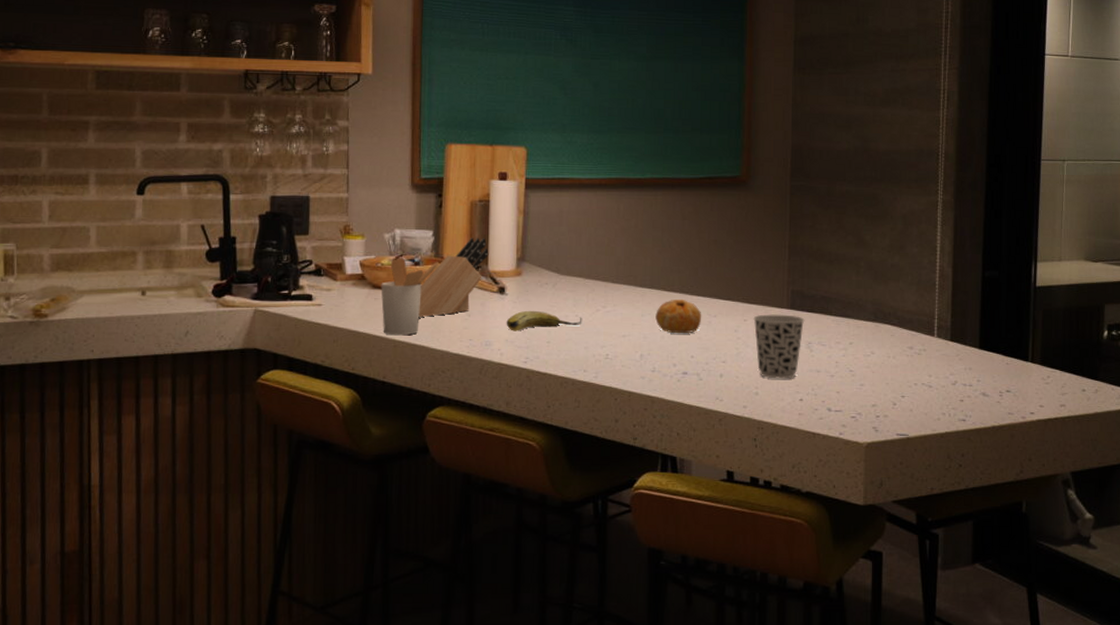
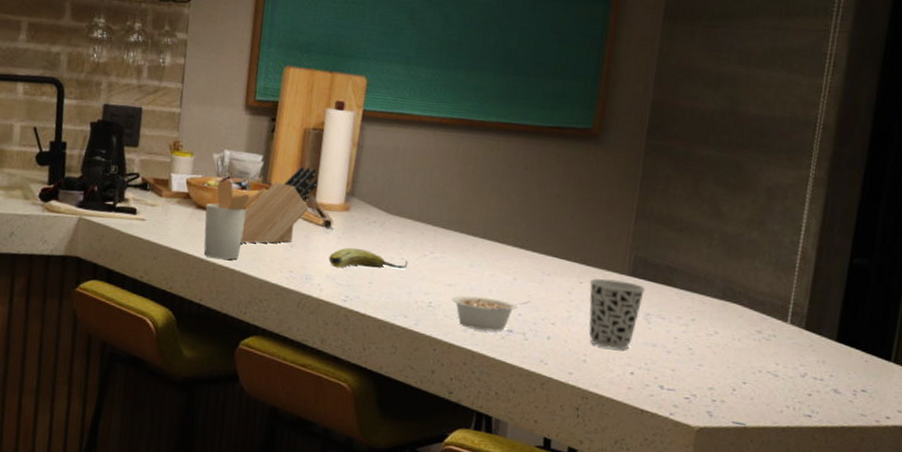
legume: none [627,342,702,376] -> present [451,295,532,331]
fruit: present [655,298,702,334] -> none [485,252,535,291]

